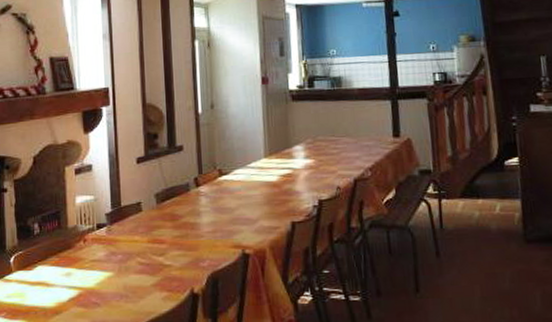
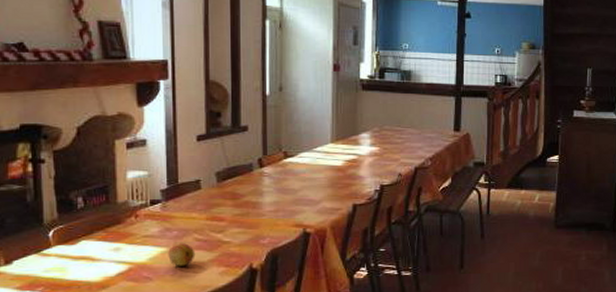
fruit: none [114,267,139,291] -> present [168,243,196,266]

